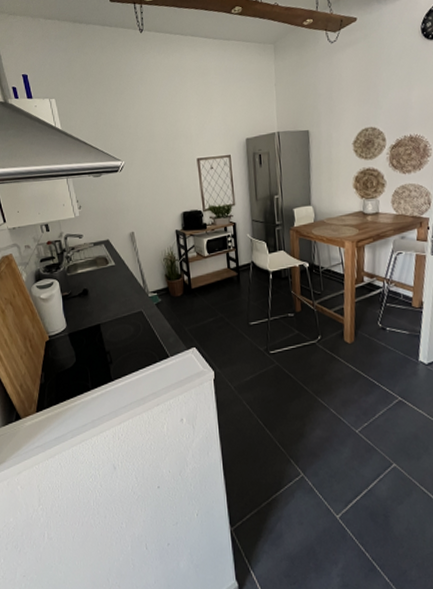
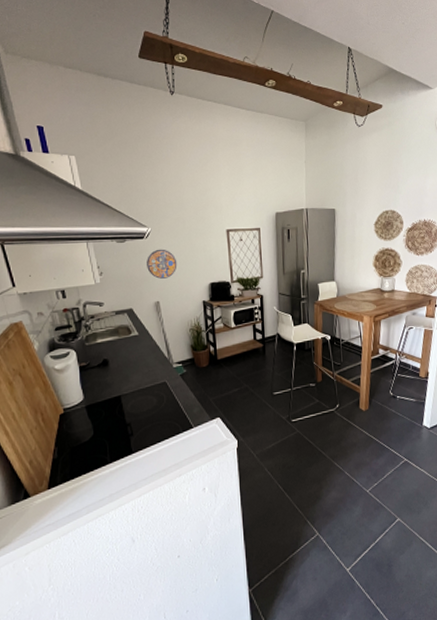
manhole cover: none [121,181,150,210] -> present [147,249,178,279]

